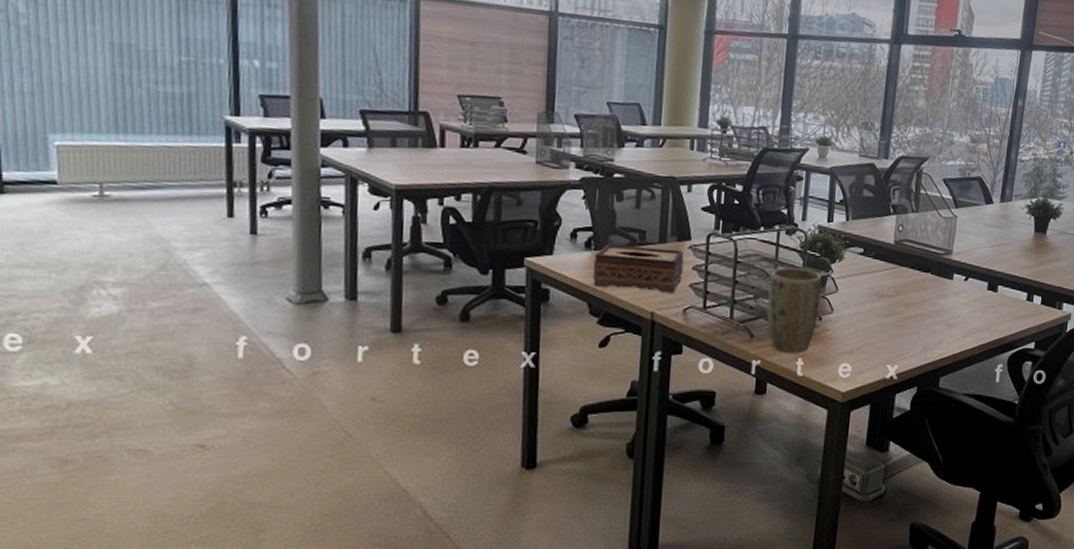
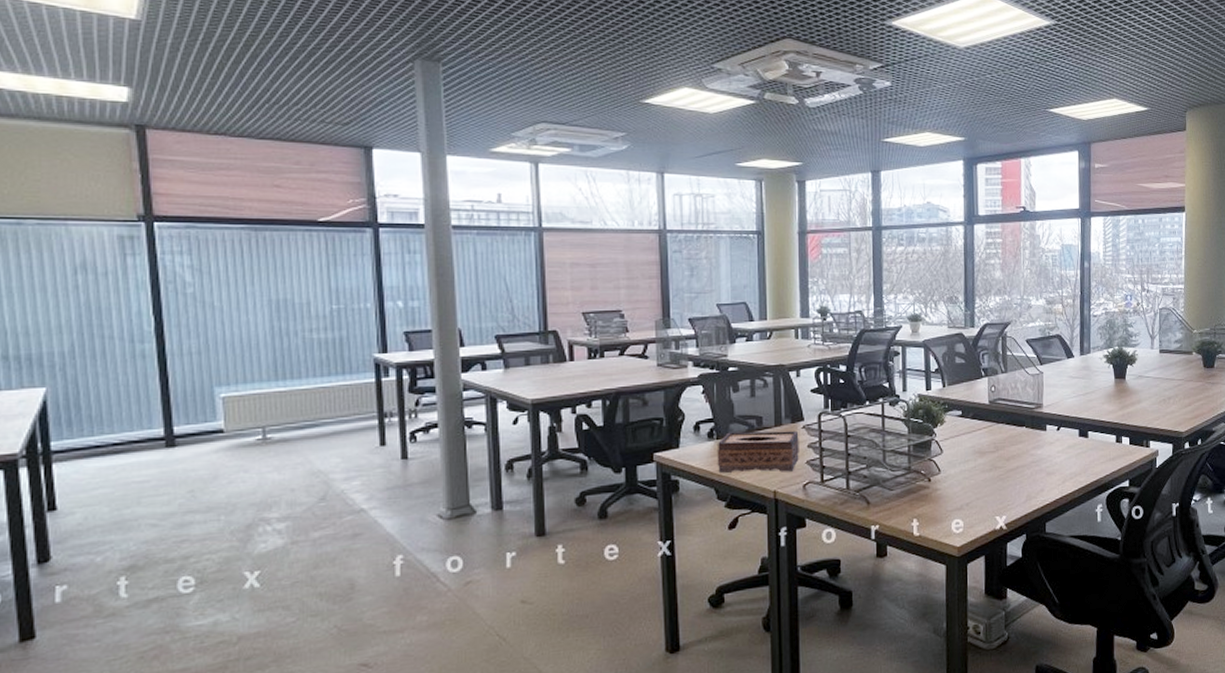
plant pot: present [767,267,822,353] -> none [879,435,928,515]

